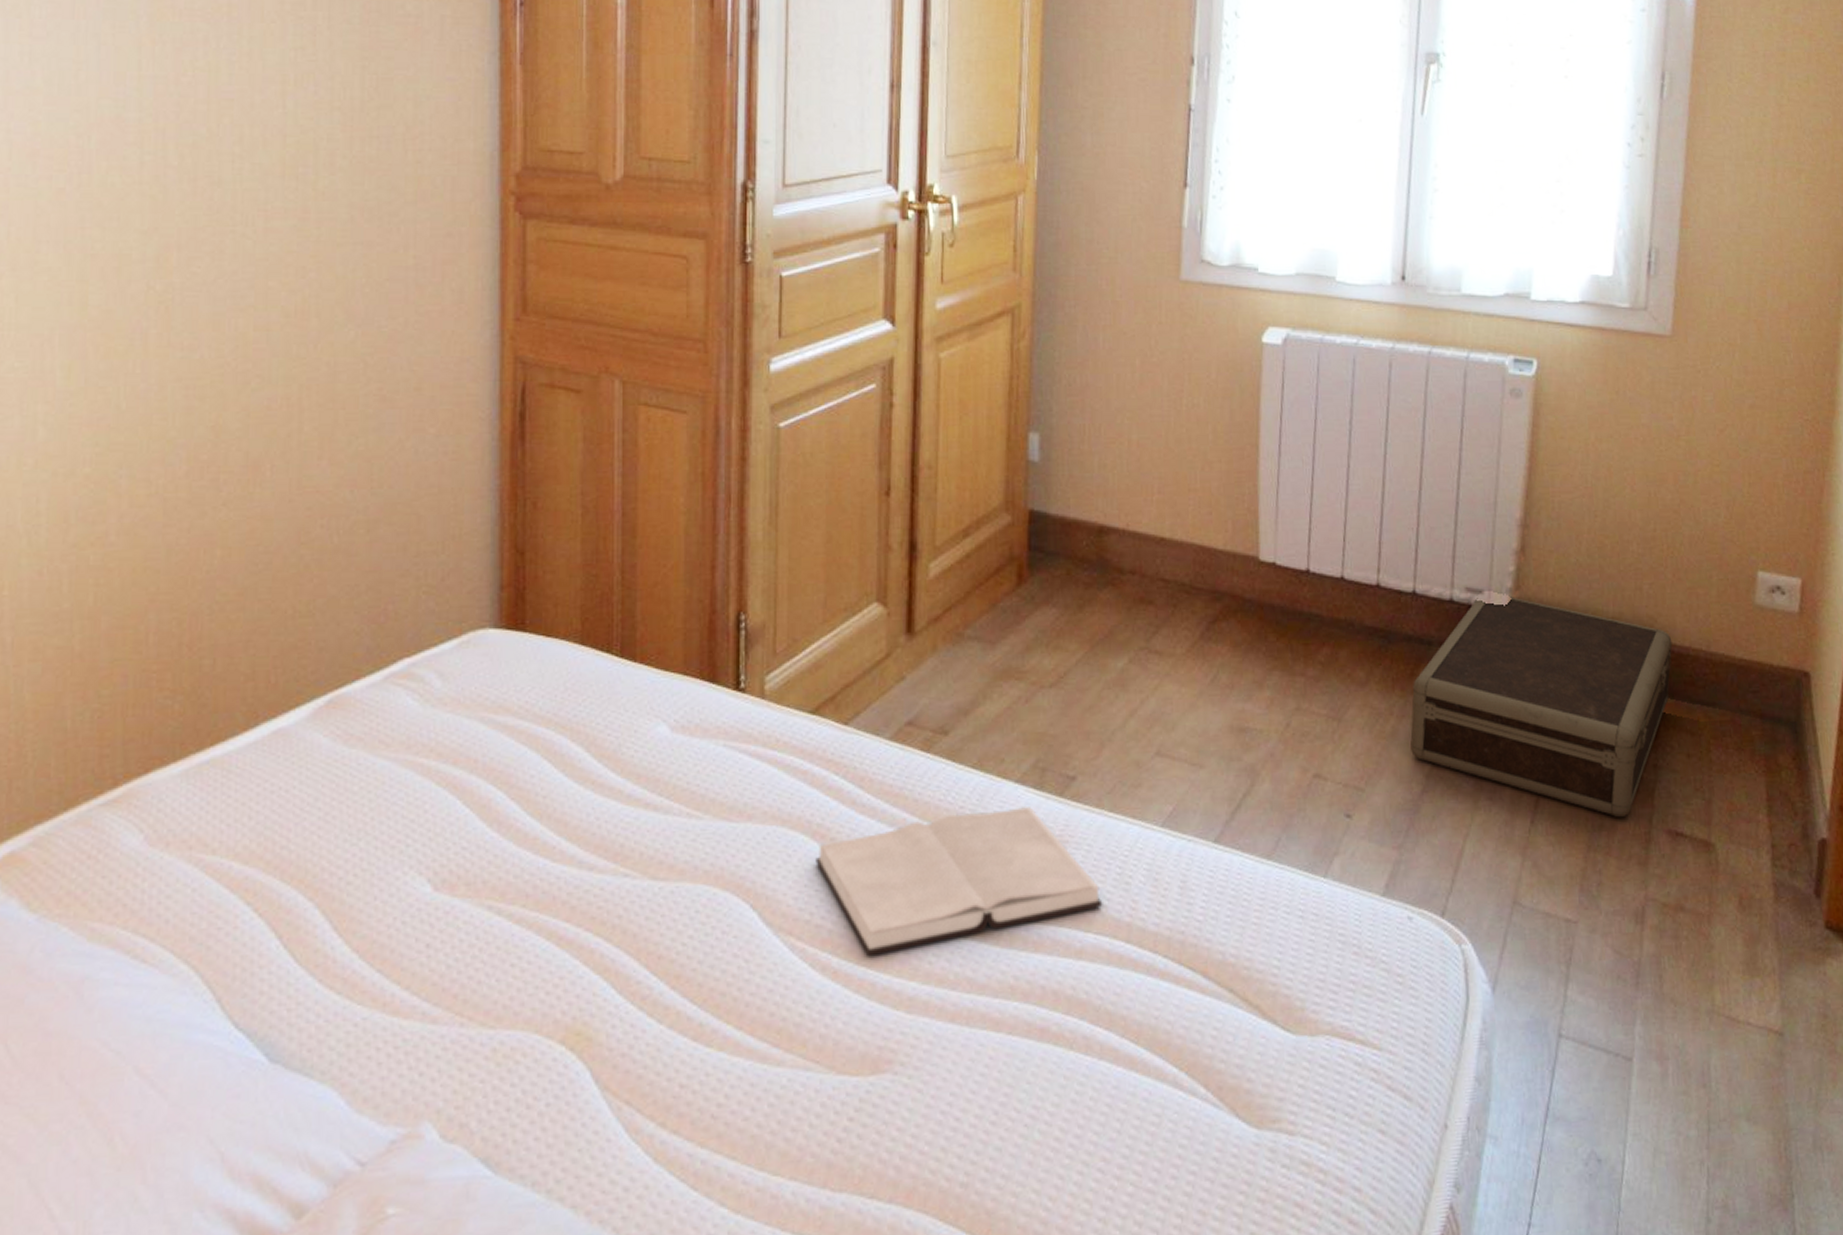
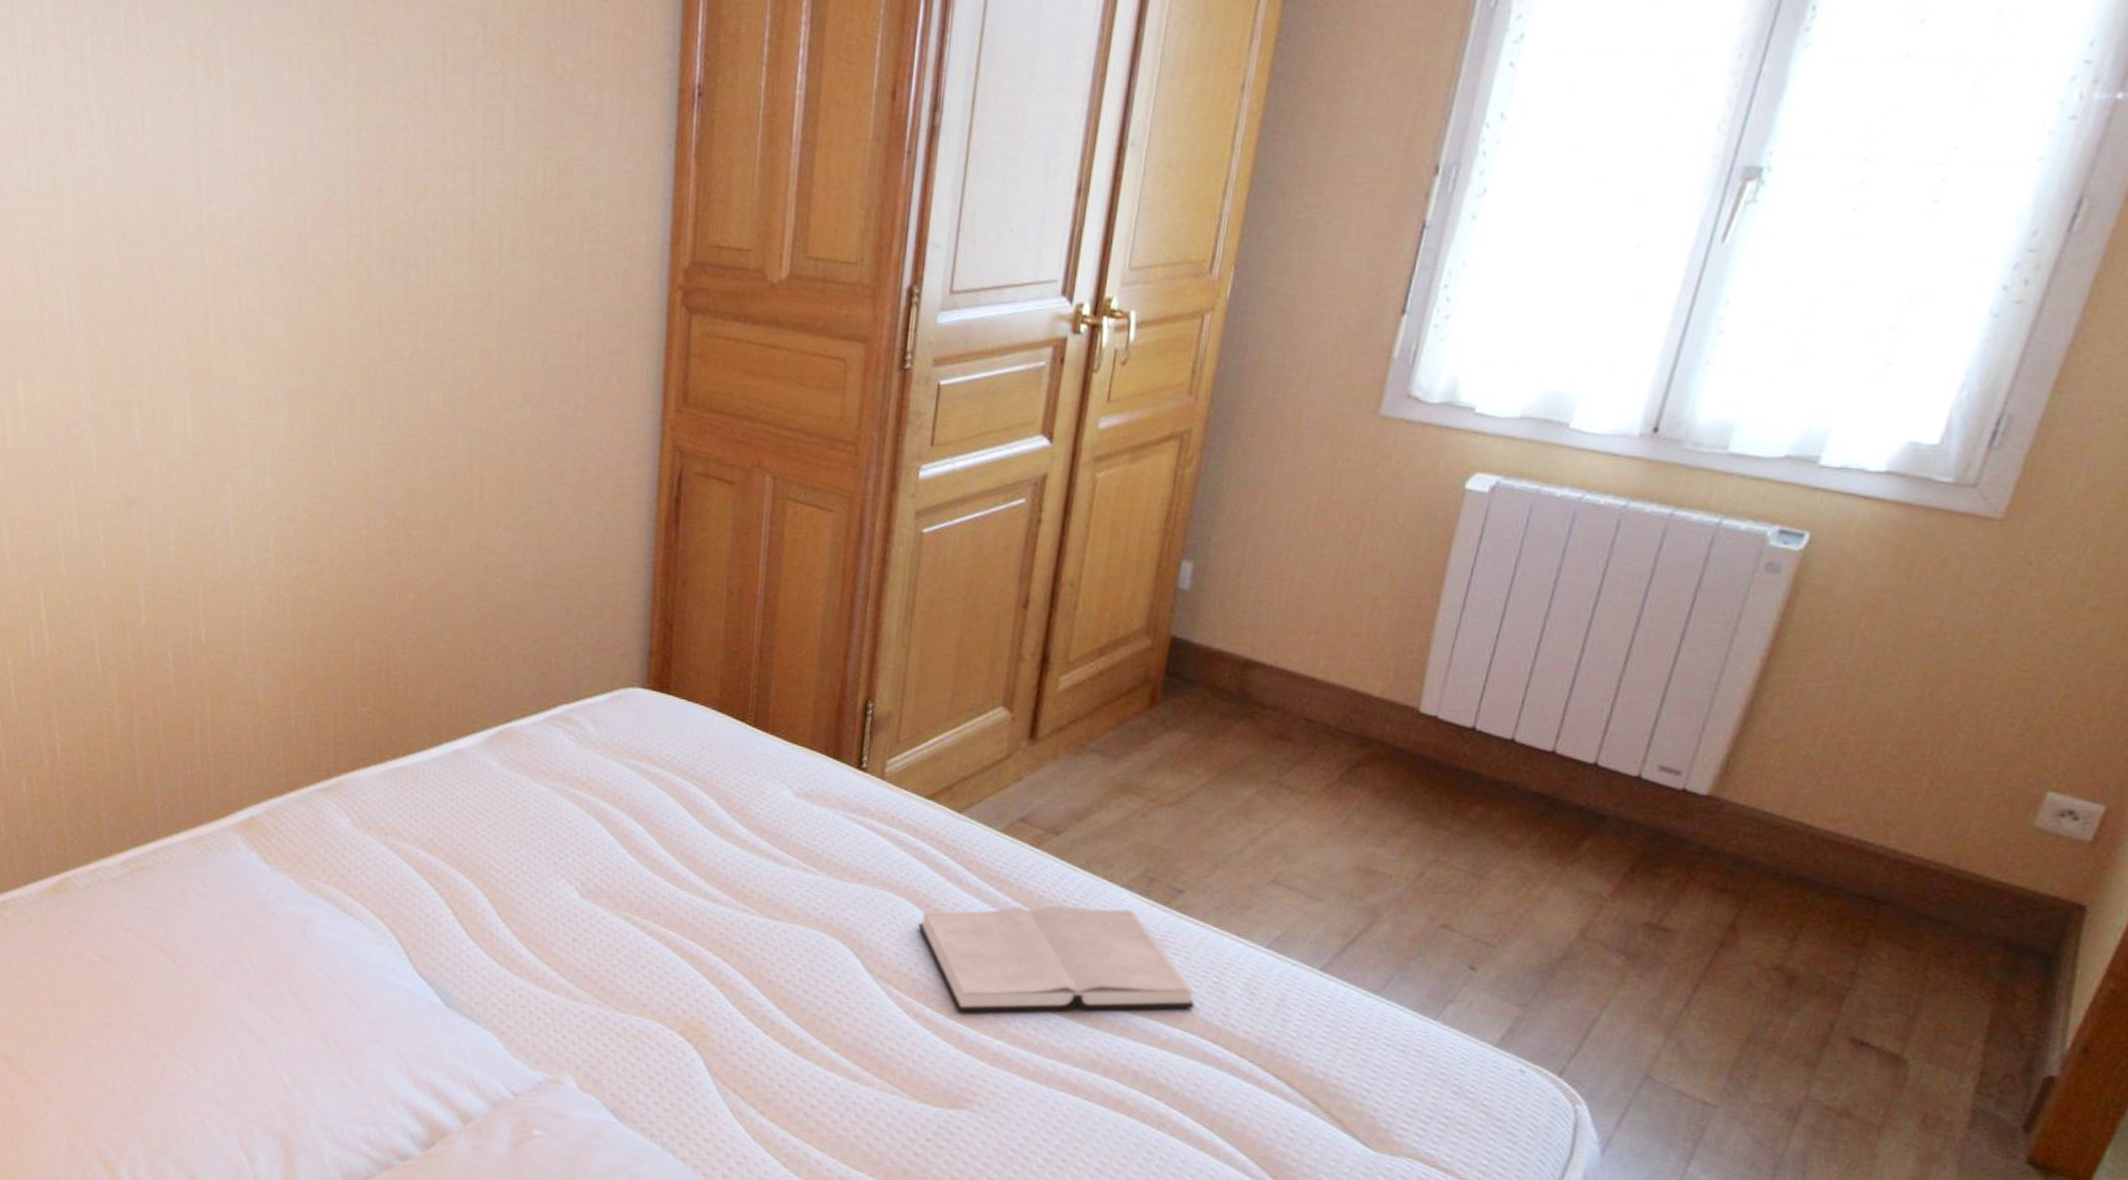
suitcase: present [1409,596,1673,818] -> none [1556,778,1911,1018]

